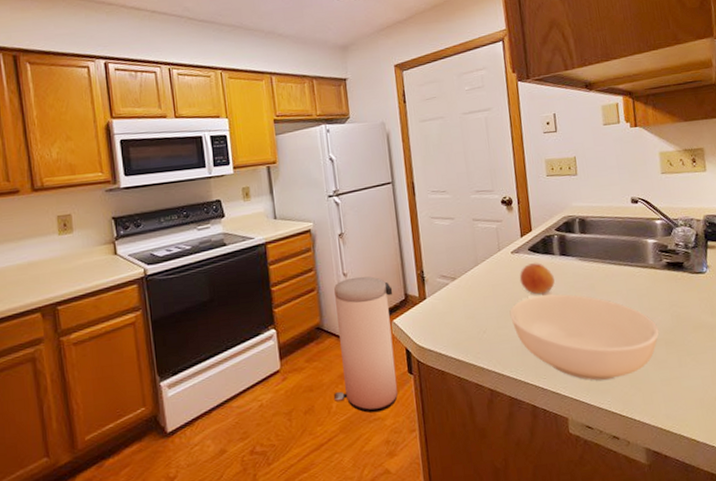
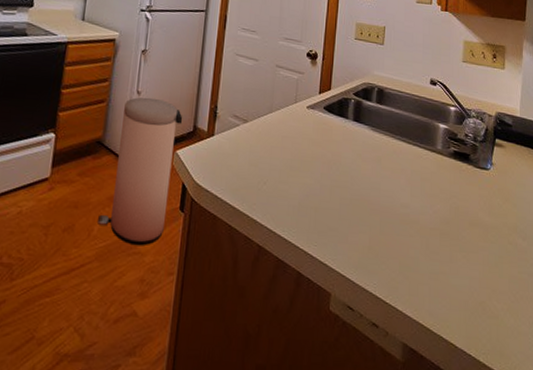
bowl: present [509,294,660,381] -> none [293,156,436,260]
fruit: present [519,262,555,295] -> none [309,122,344,157]

